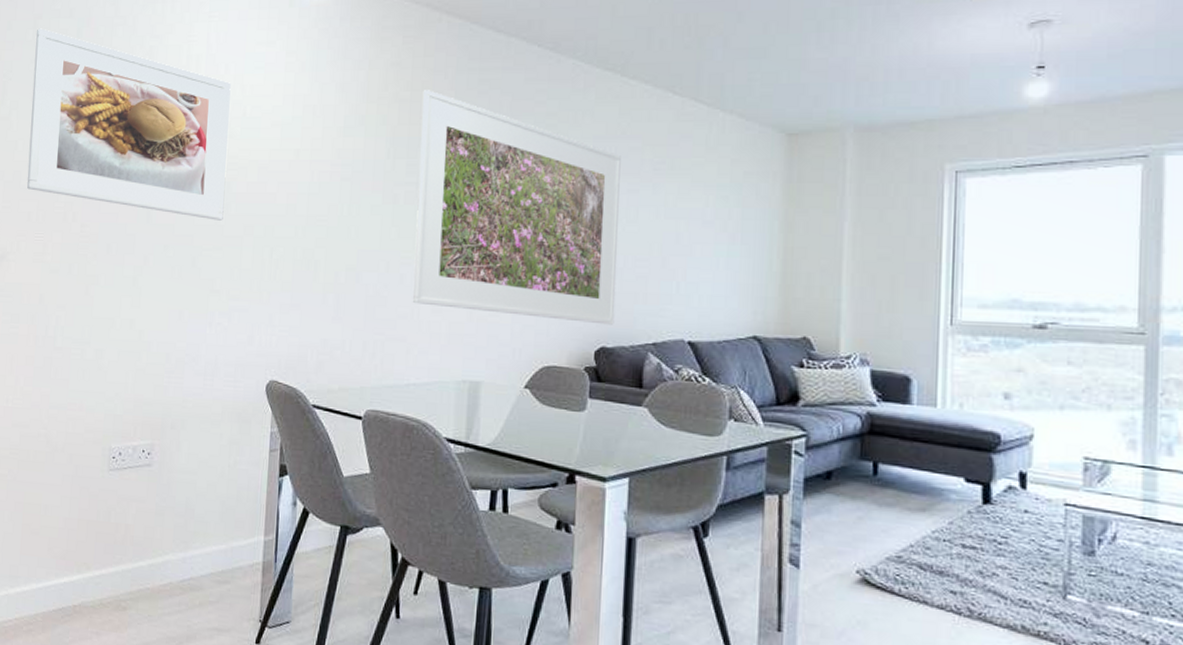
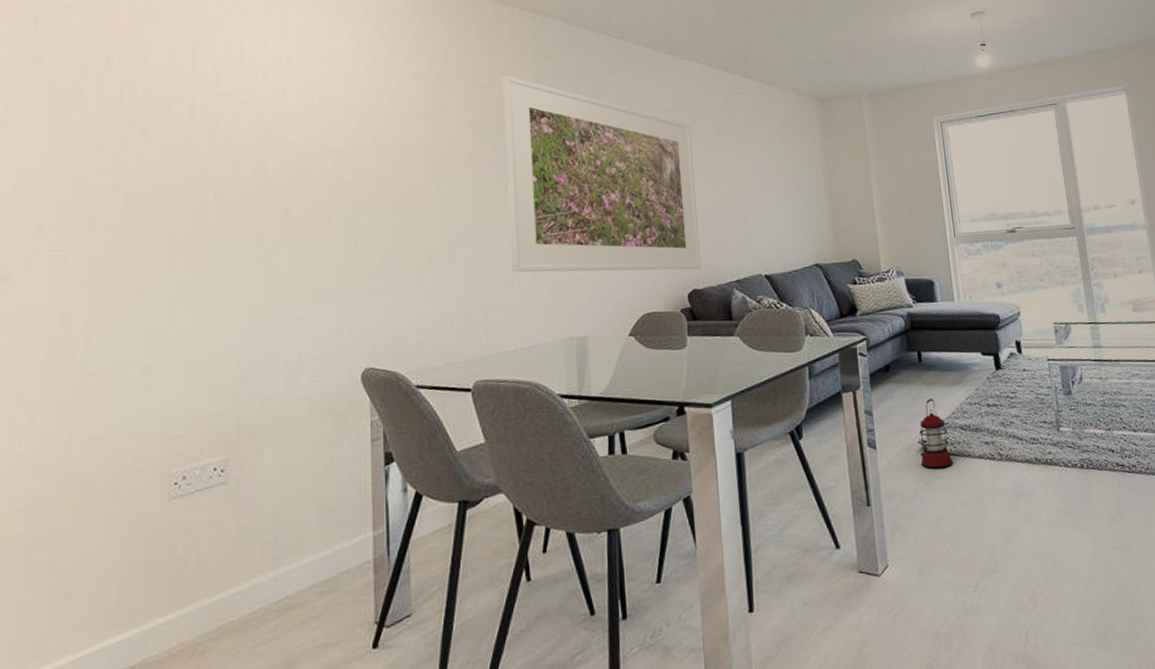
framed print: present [26,28,231,221] -> none [34,24,296,214]
lantern: none [855,522,900,610] -> present [919,398,953,469]

